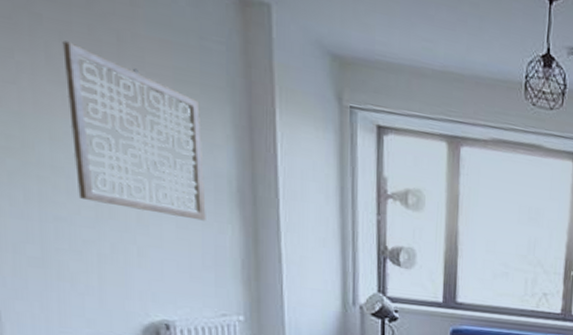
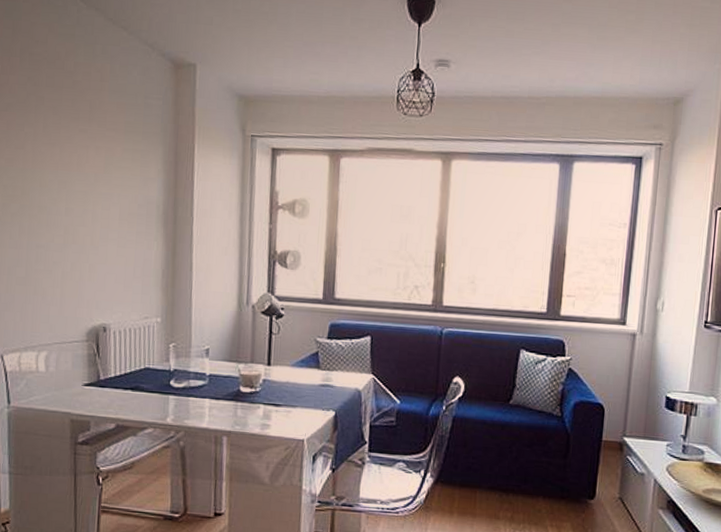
wall art: present [62,40,206,221] -> none [53,113,141,240]

